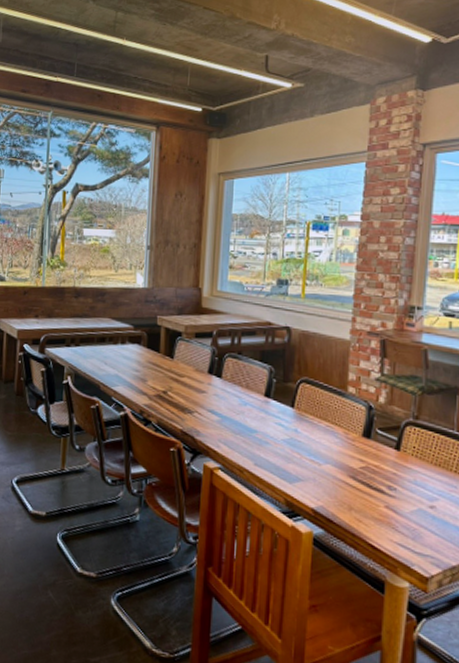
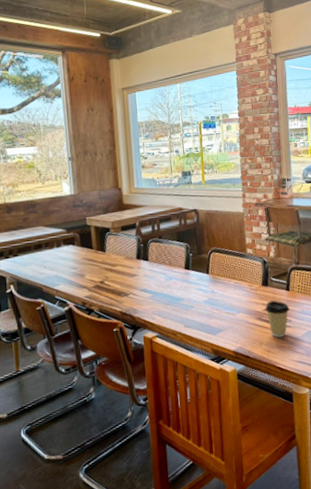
coffee cup: none [362,458,397,508] -> present [265,300,290,338]

